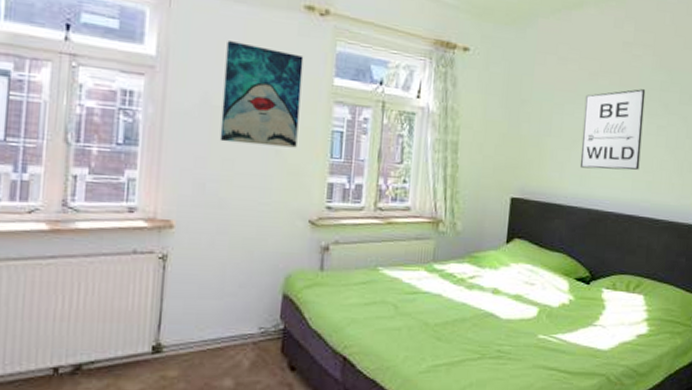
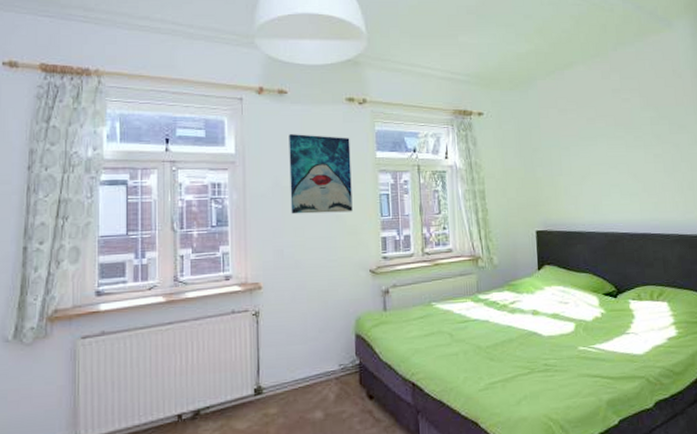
wall art: present [580,89,646,170] -> none [587,126,644,198]

